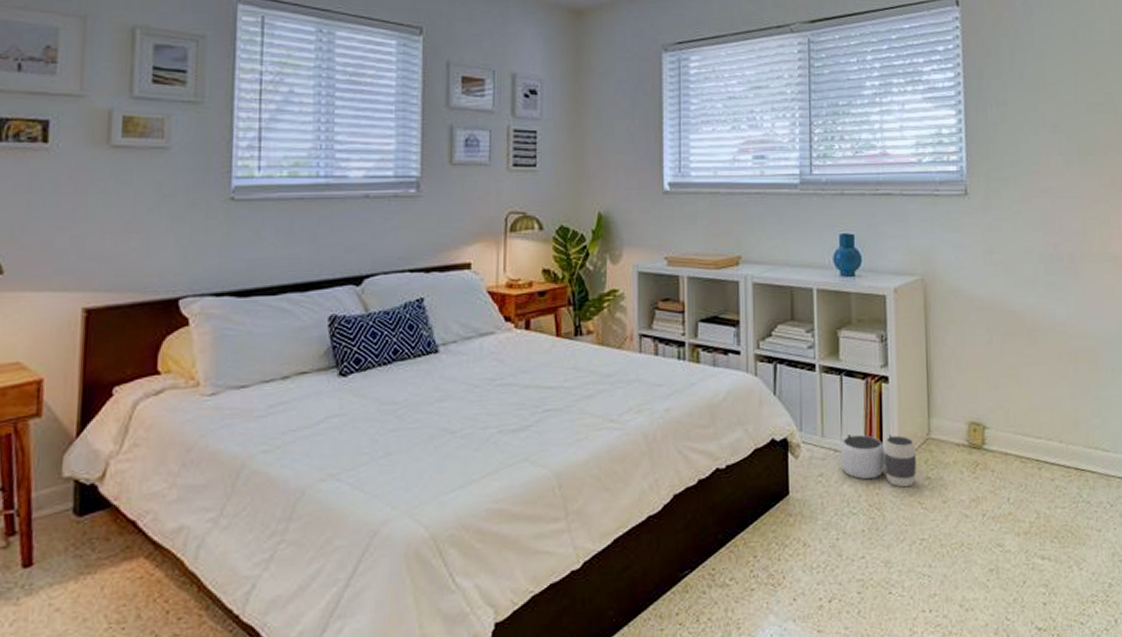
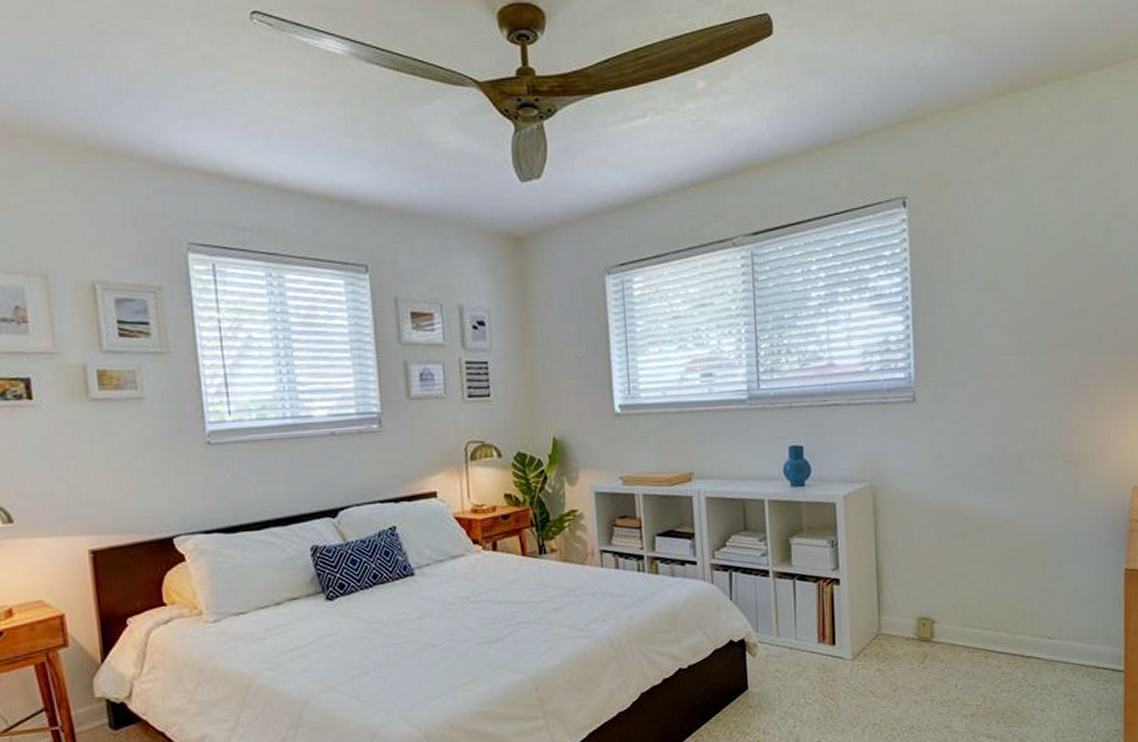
waste basket: present [840,434,916,488] -> none [794,632,868,679]

